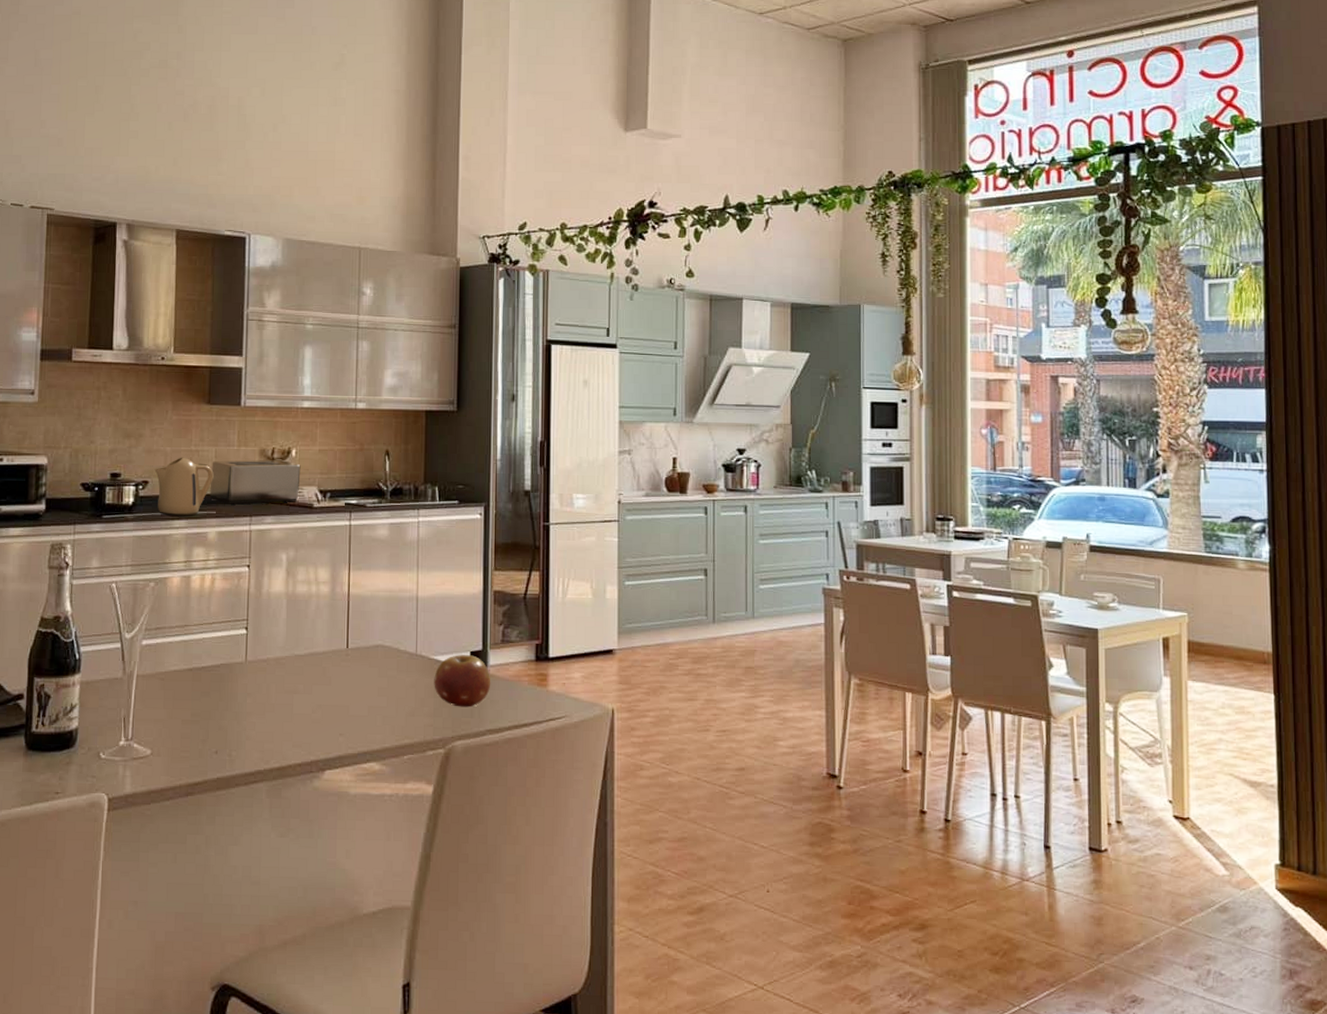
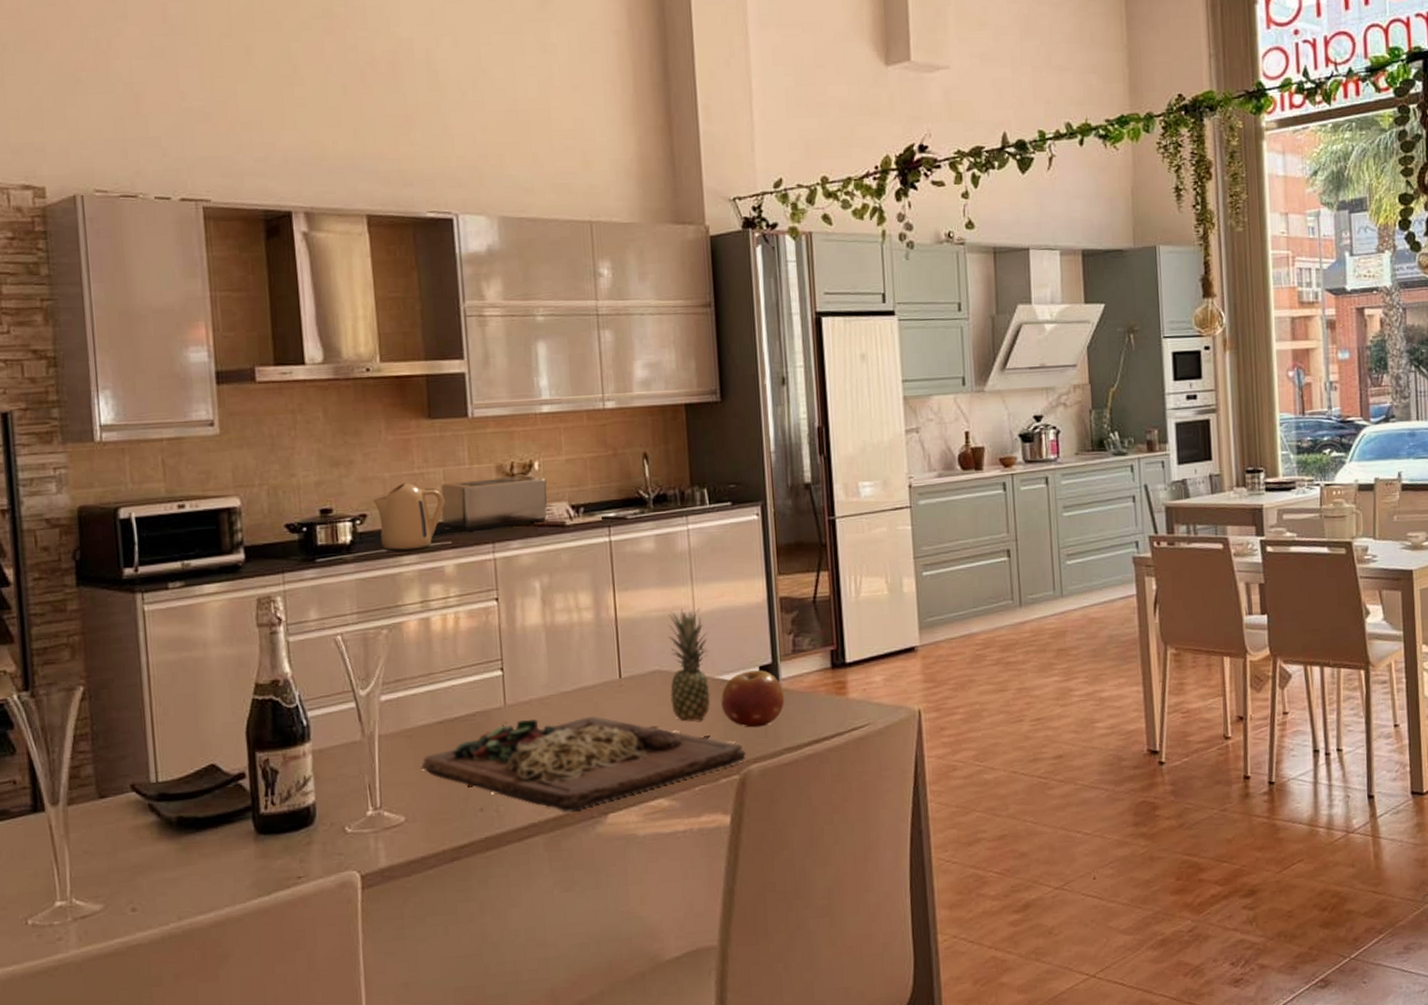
cutting board: none [169,675,452,764] -> present [421,716,746,812]
fruit: none [390,592,427,695] -> present [668,607,711,722]

